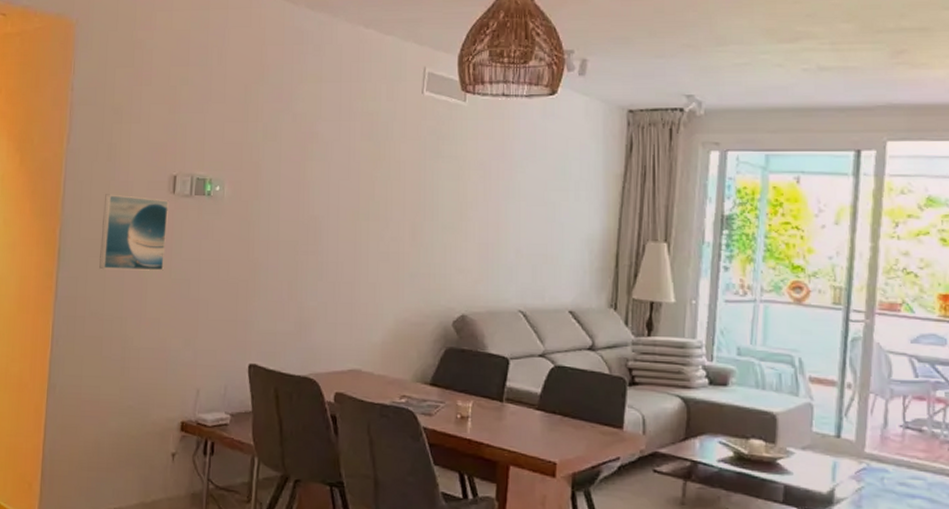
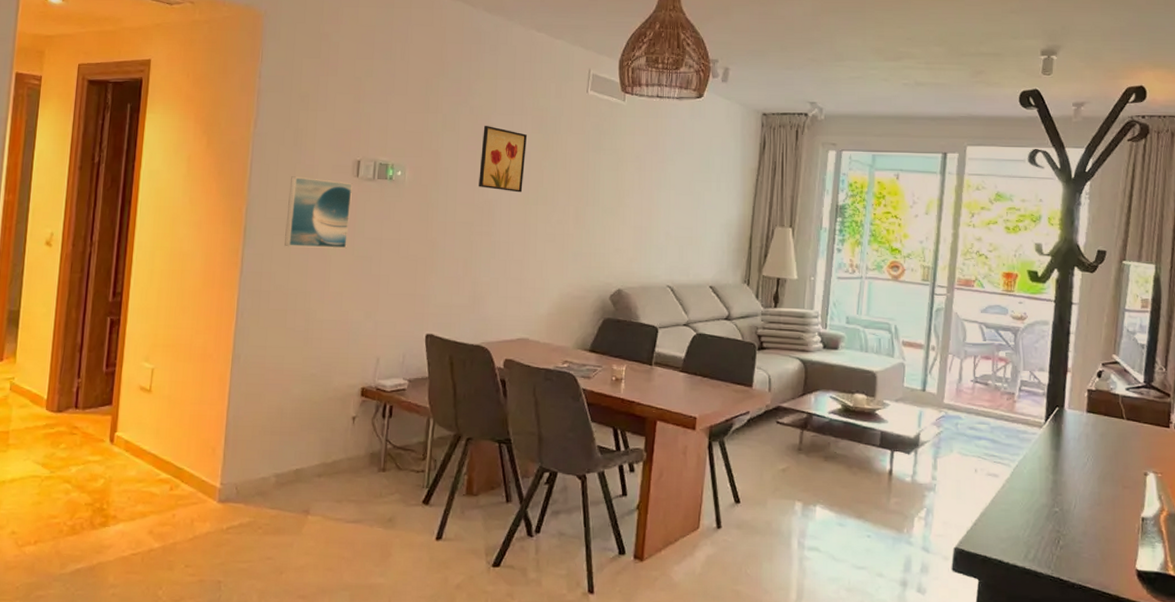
wall art: none [303,134,356,207] -> present [479,126,527,193]

